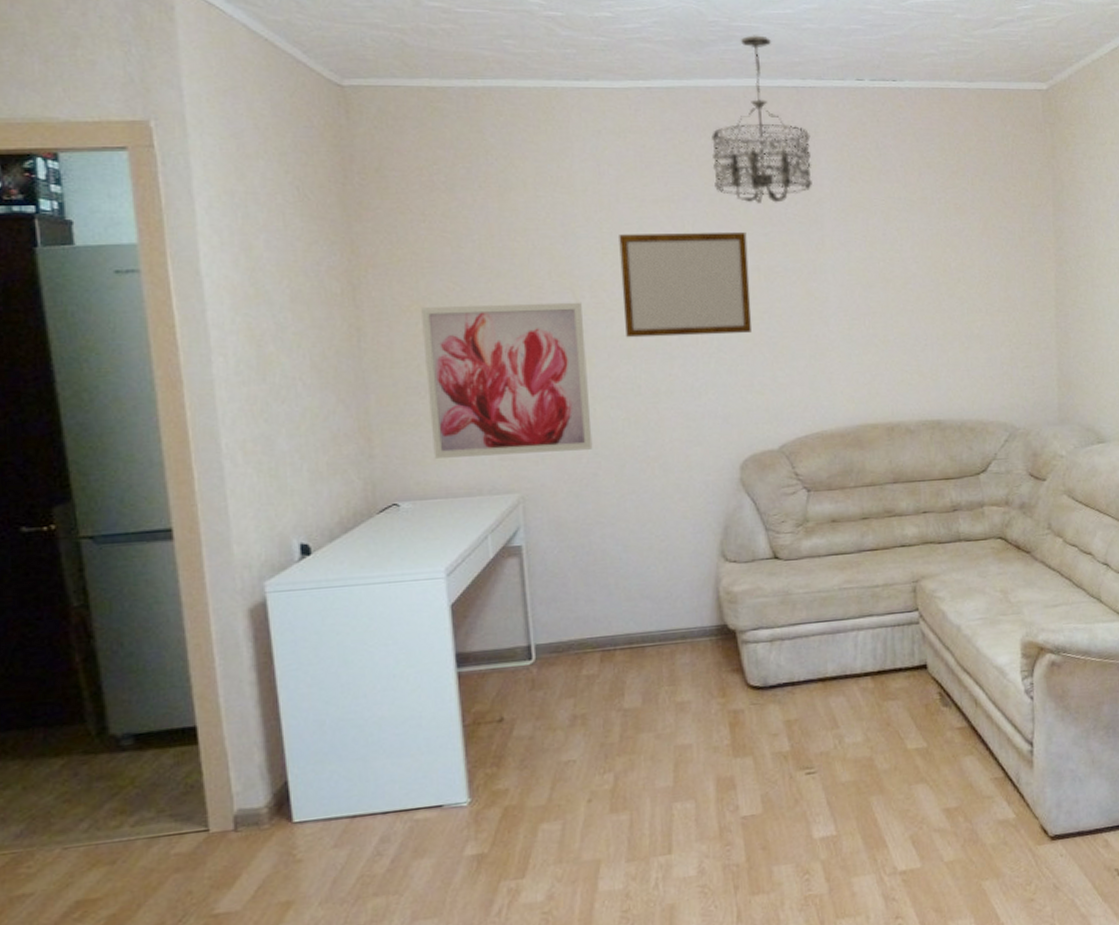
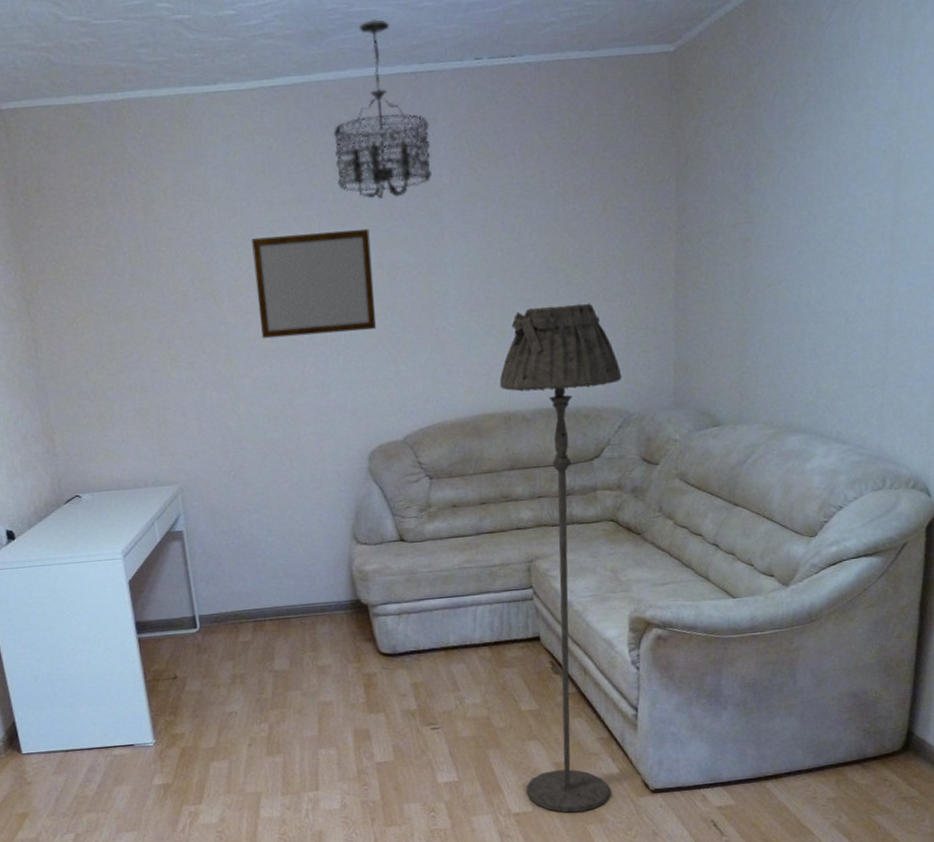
wall art: present [421,302,593,459] -> none [85,306,238,455]
floor lamp: none [881,316,1007,868] -> present [499,303,622,813]

